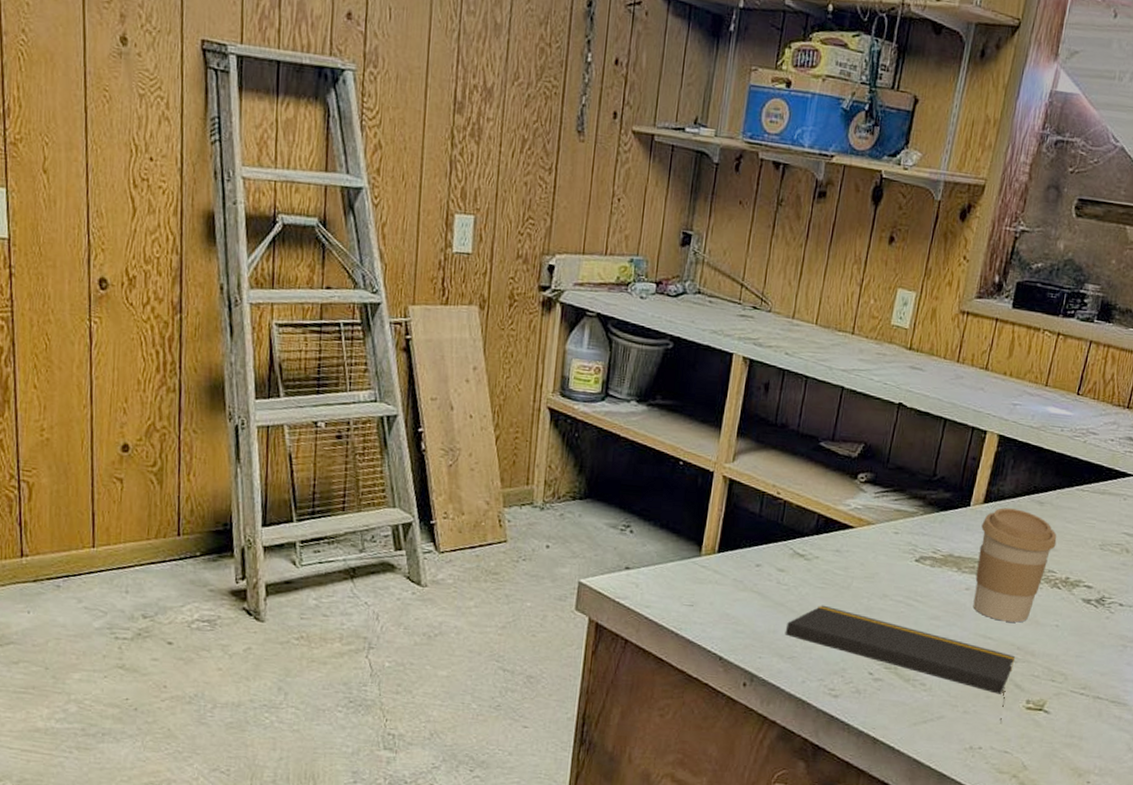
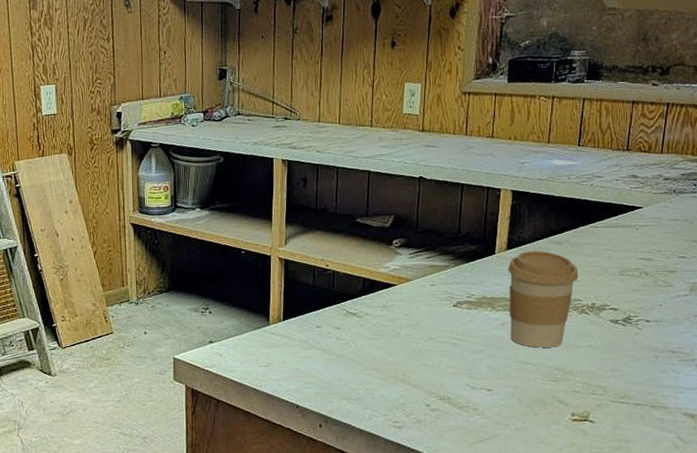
notepad: present [784,605,1016,724] -> none [348,353,556,436]

